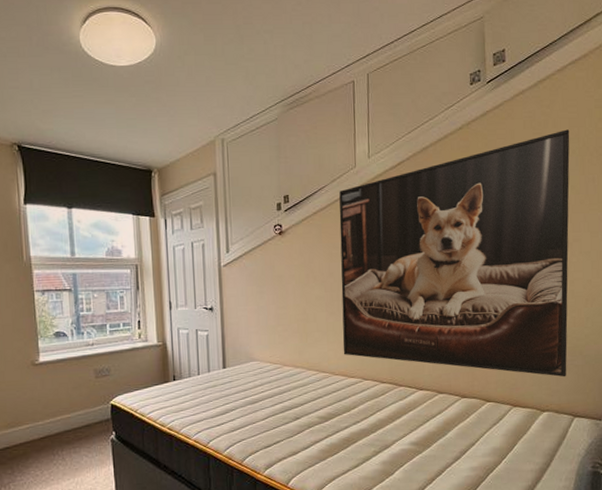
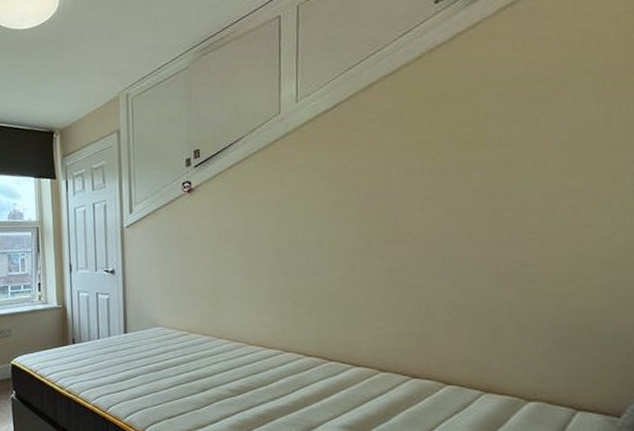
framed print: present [339,129,570,377] -> none [258,45,583,360]

